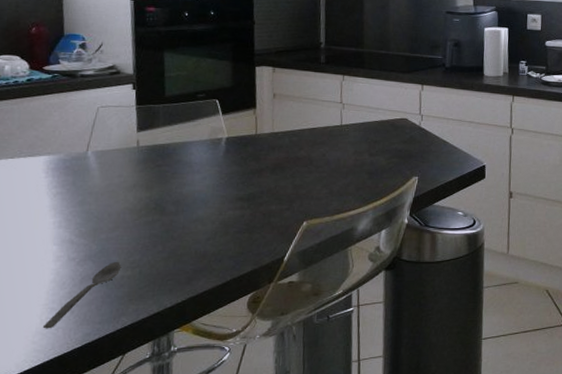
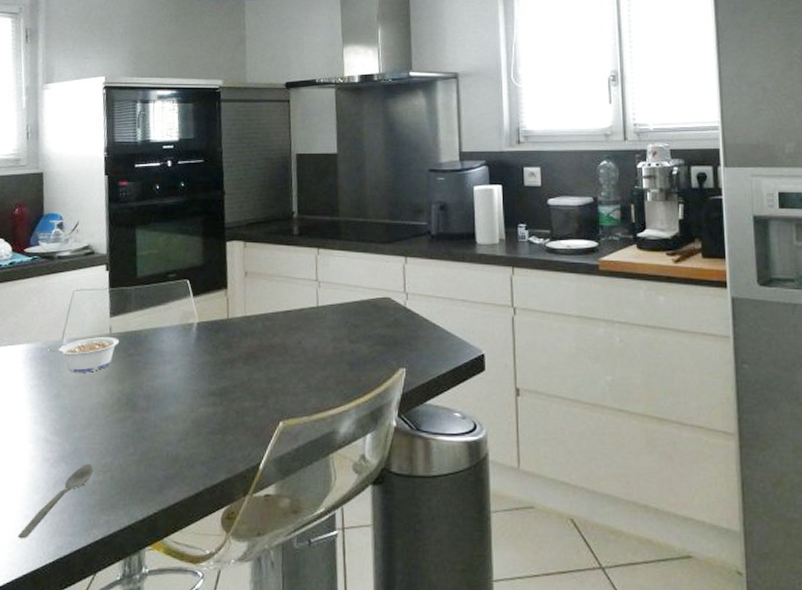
legume: none [71,149,148,182] -> present [48,336,120,374]

